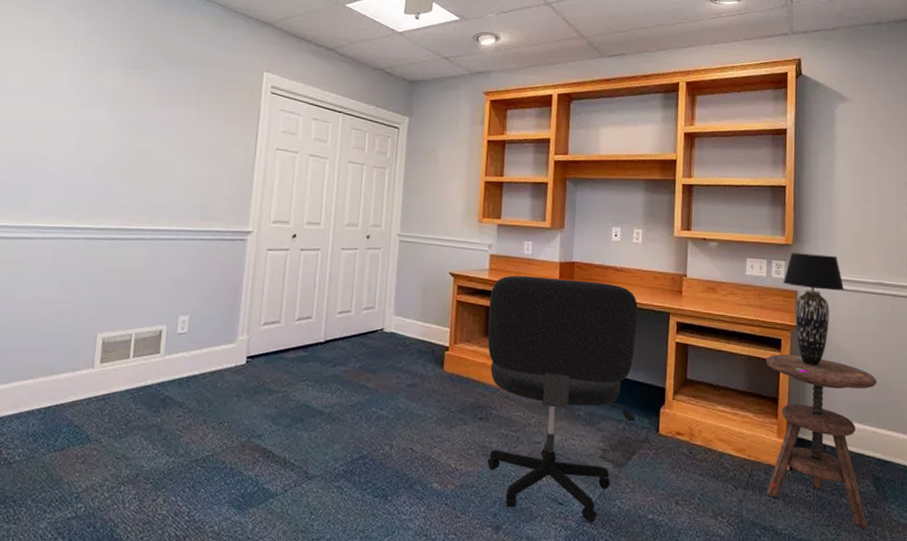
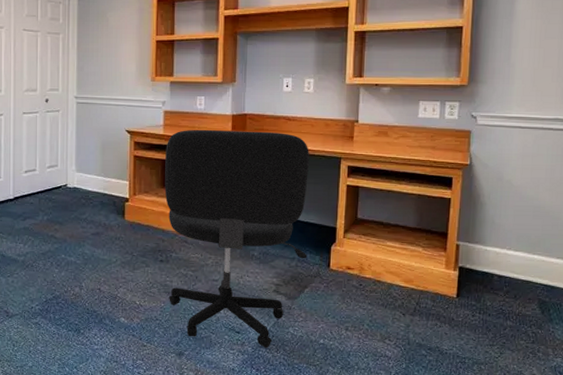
side table: present [765,354,877,528] -> none [433,192,549,347]
table lamp: present [783,253,845,367] -> none [456,93,520,202]

